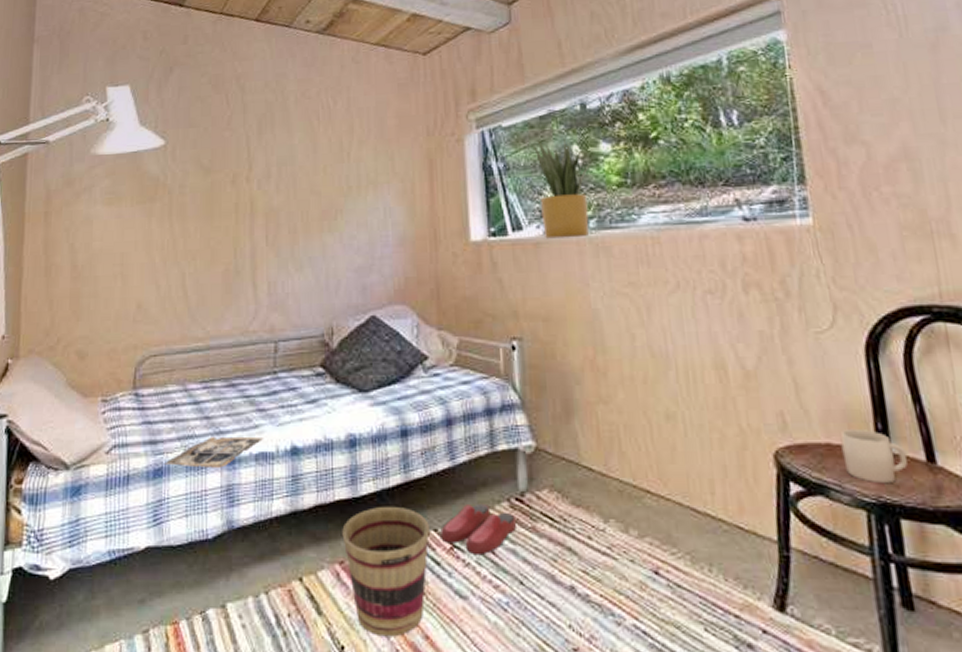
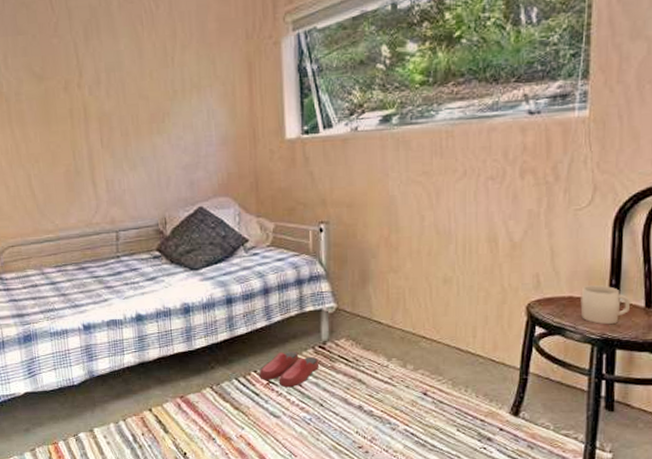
magazine: present [164,436,264,468] -> none [32,308,113,334]
basket: present [342,506,430,637] -> none [181,355,251,445]
planter: present [534,137,592,239] -> none [346,38,398,135]

